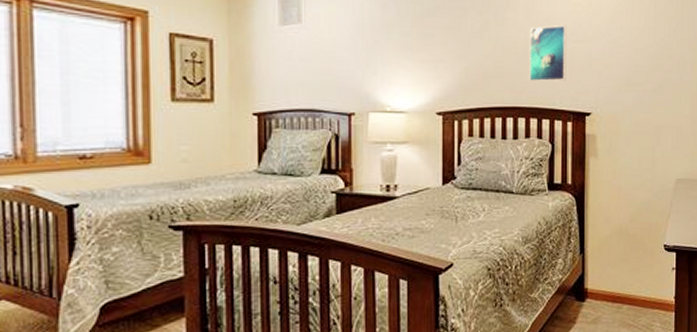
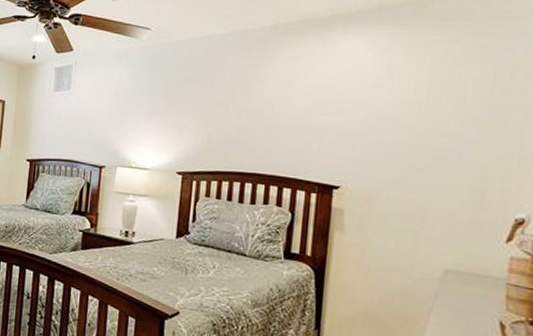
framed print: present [530,25,567,82] -> none [273,97,318,153]

